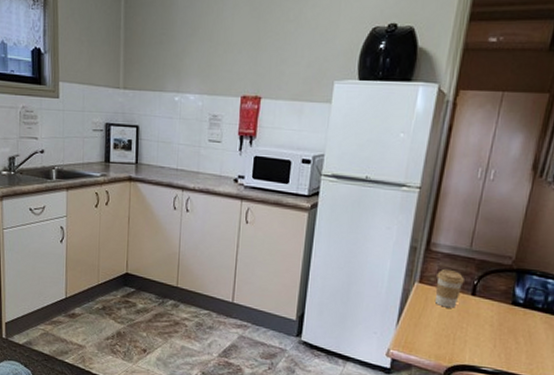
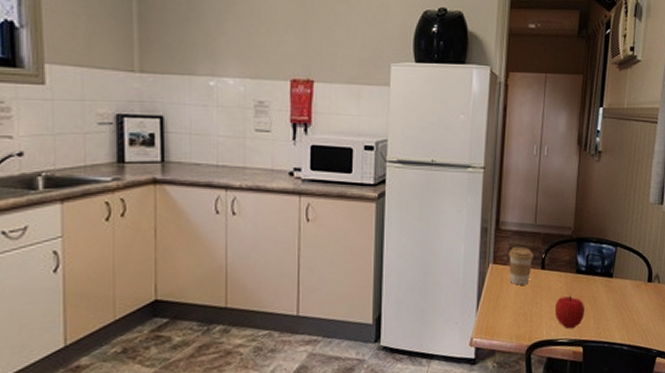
fruit: none [481,325,517,360] -> present [554,295,584,329]

